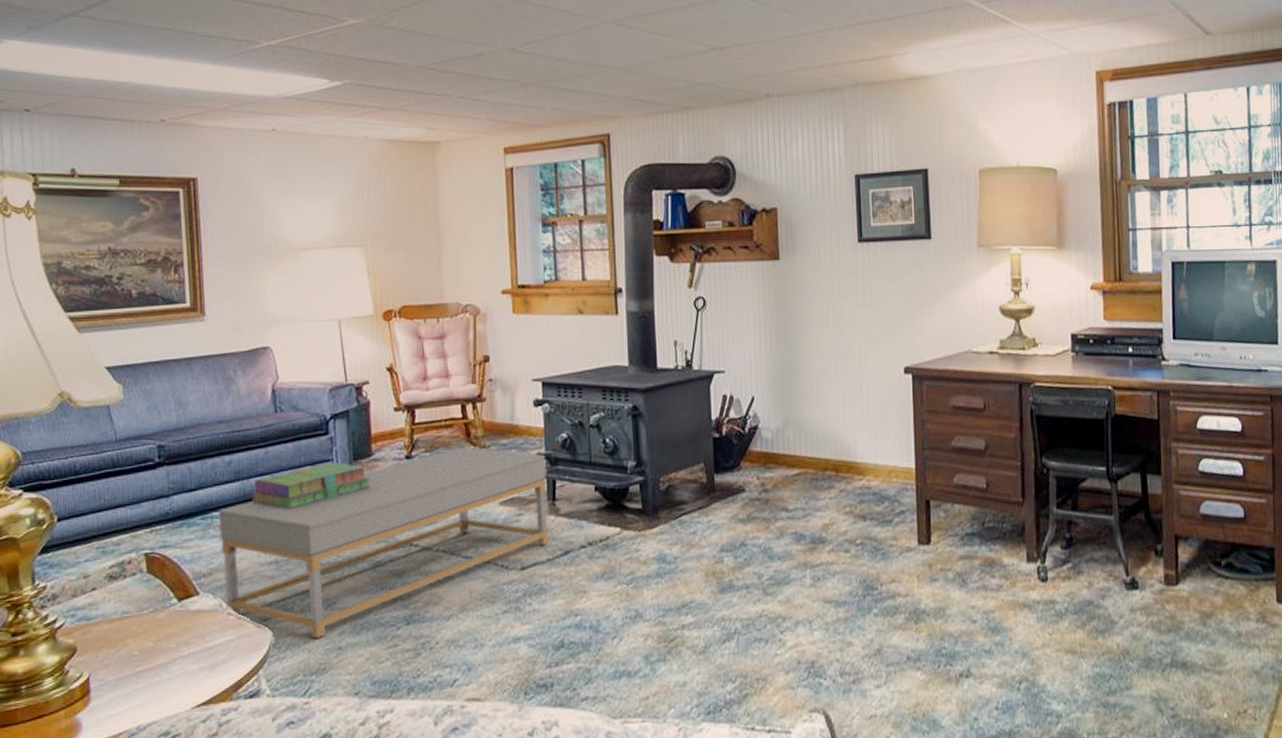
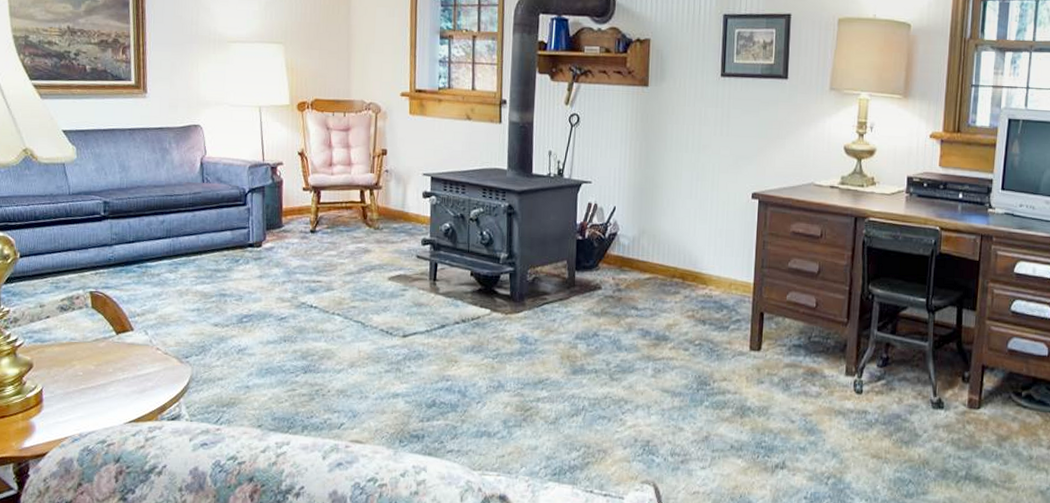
coffee table: present [218,447,549,638] -> none [152,227,430,377]
stack of books: present [252,462,370,510] -> none [180,229,279,267]

